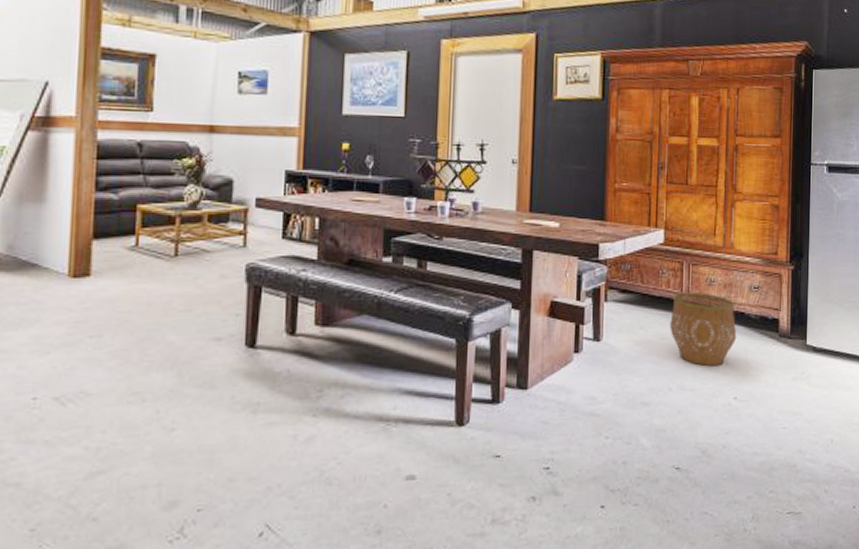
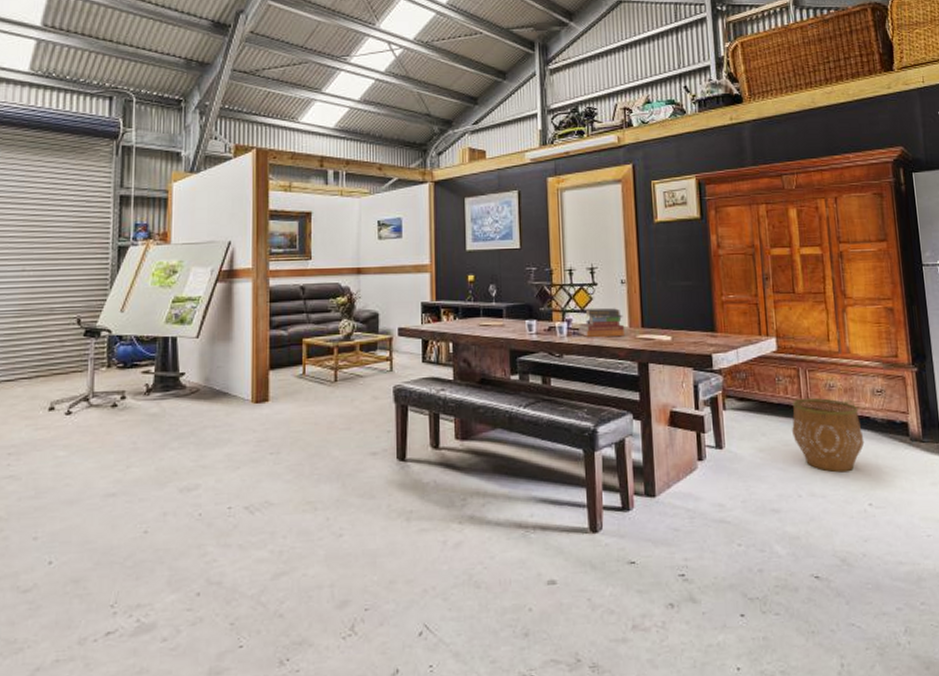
books: none [462,187,512,221] -> present [578,307,625,338]

